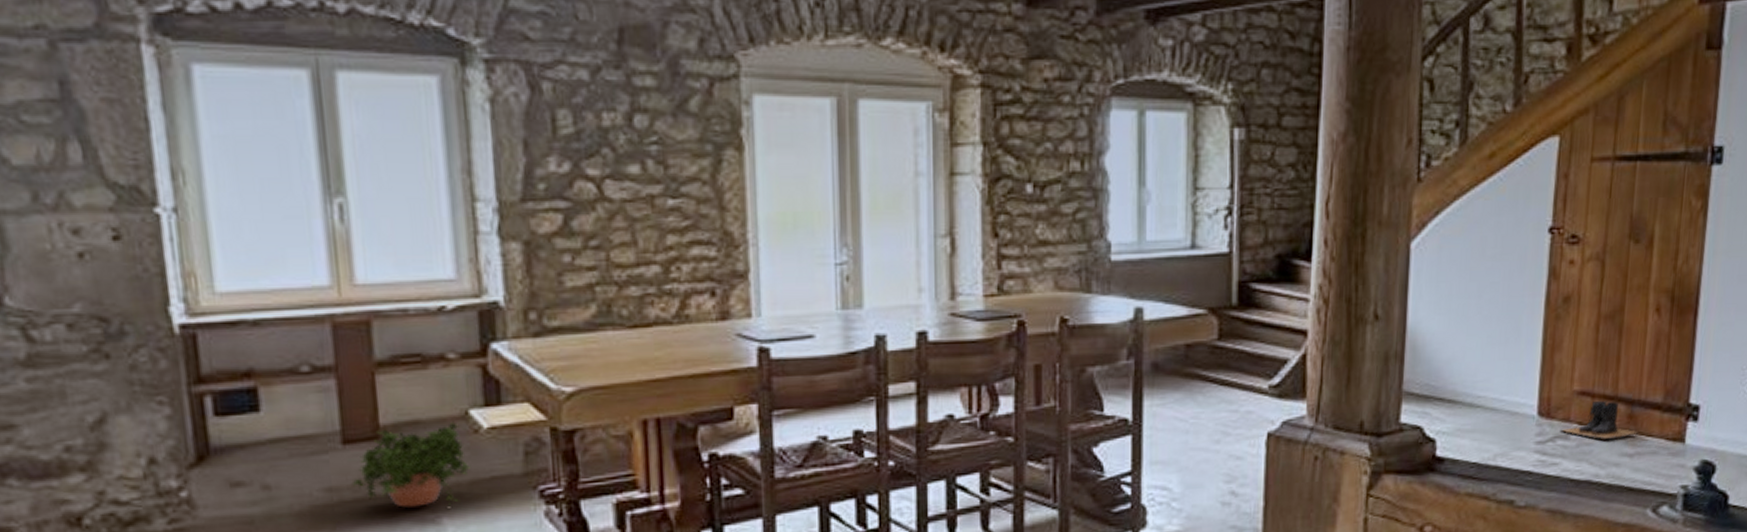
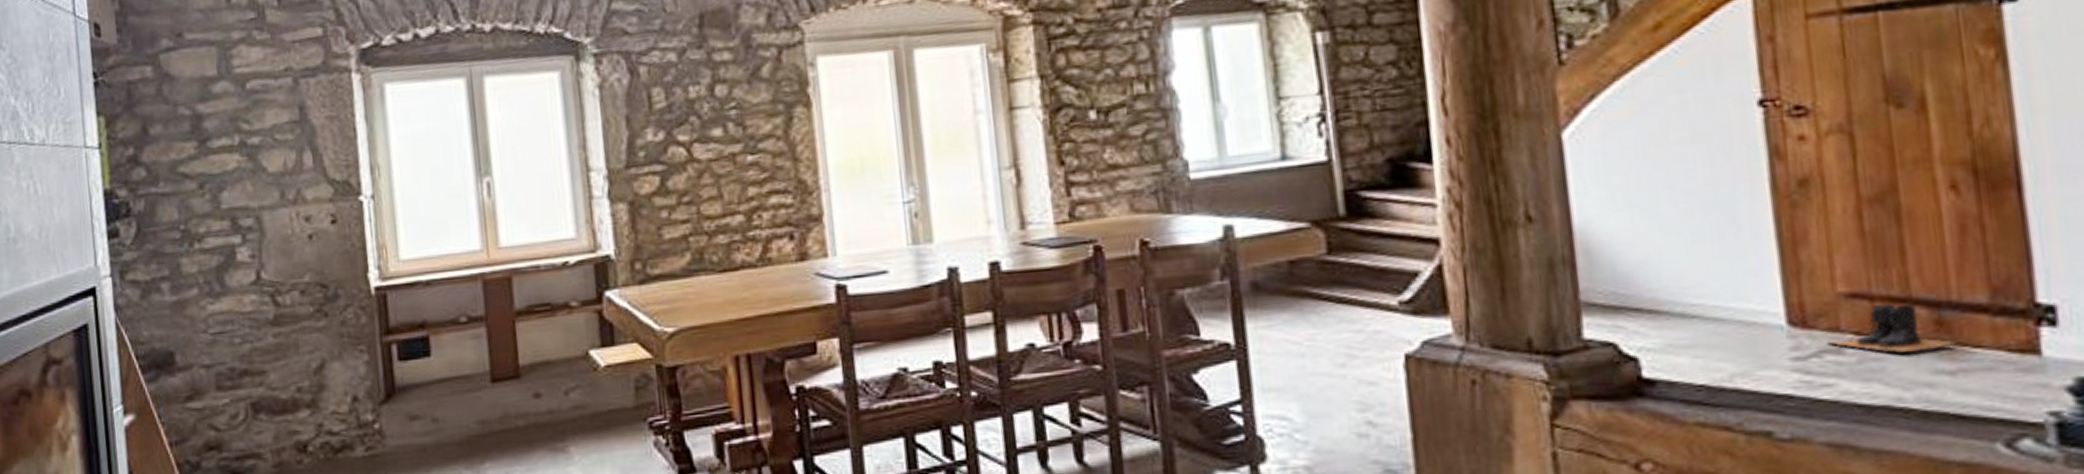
potted plant: present [351,421,470,508] -> none [499,361,591,438]

